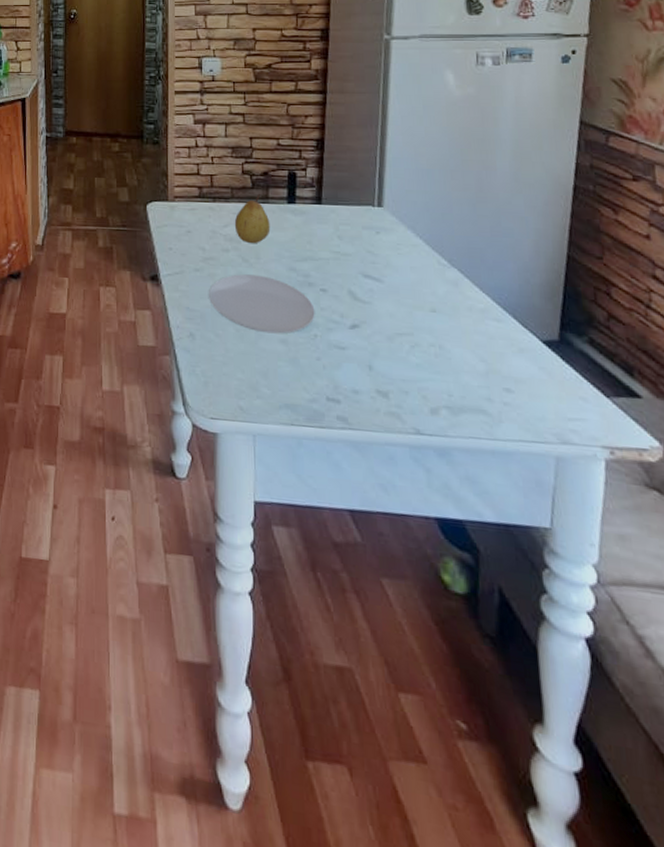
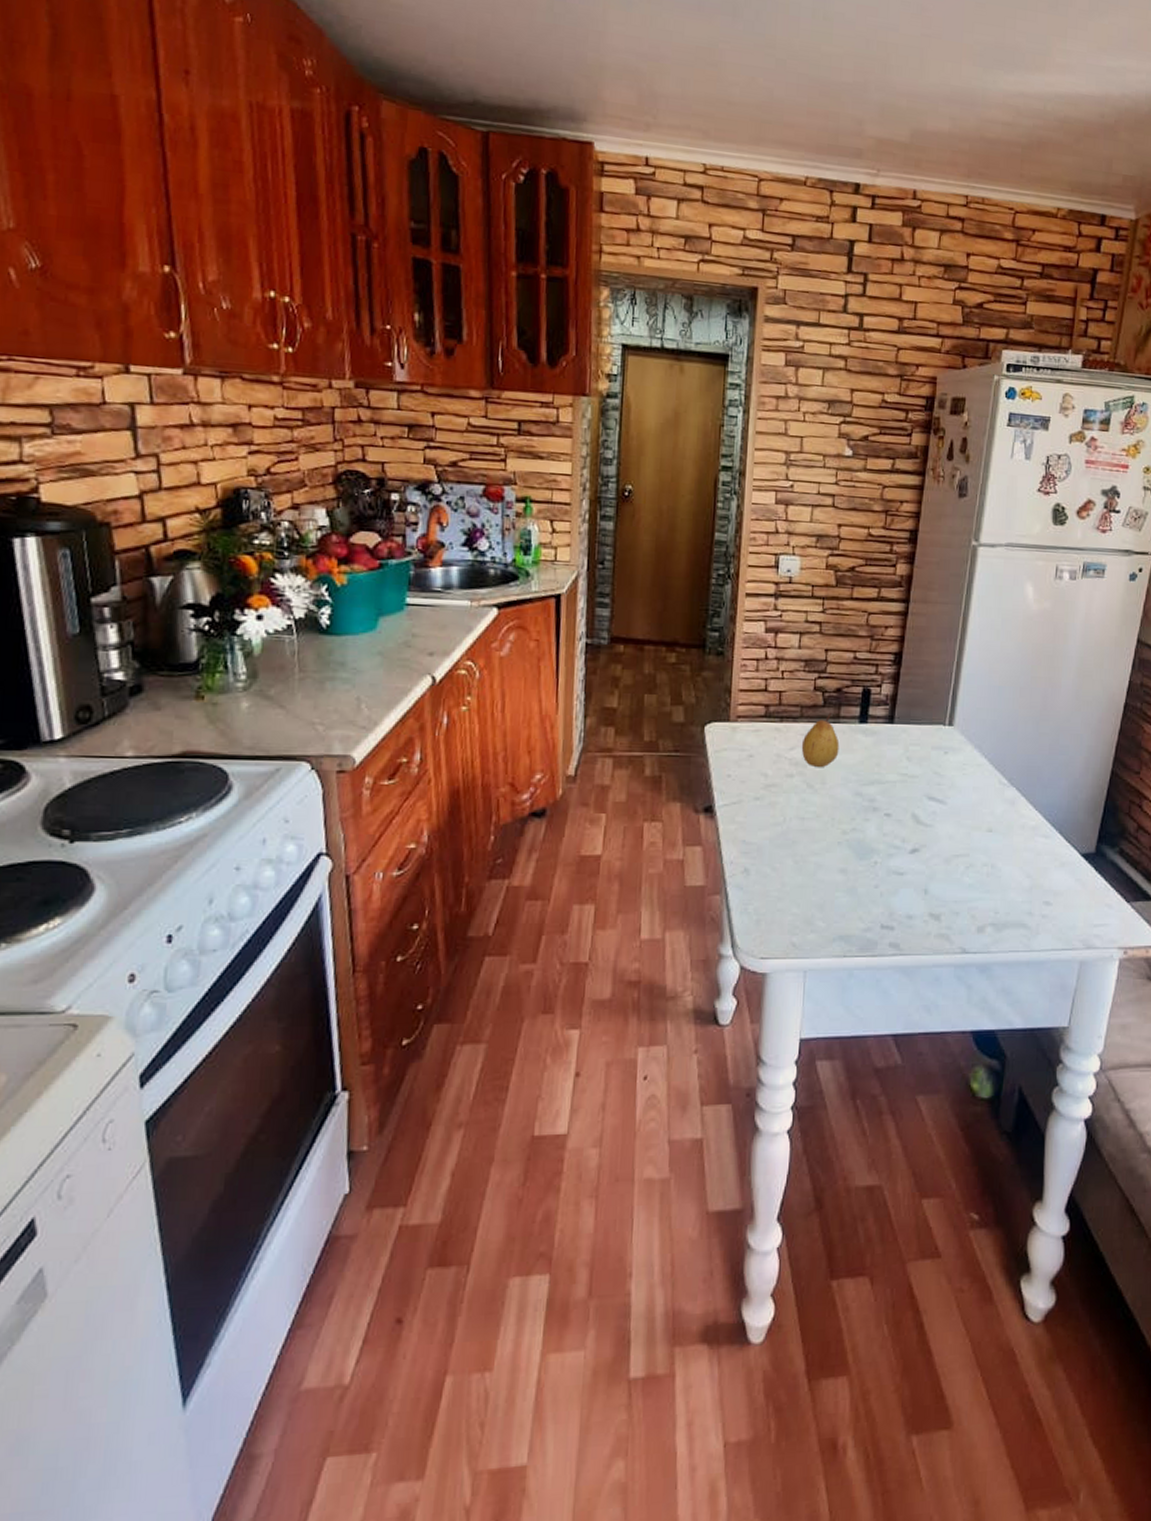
plate: present [209,274,315,334] -> none [768,801,877,863]

